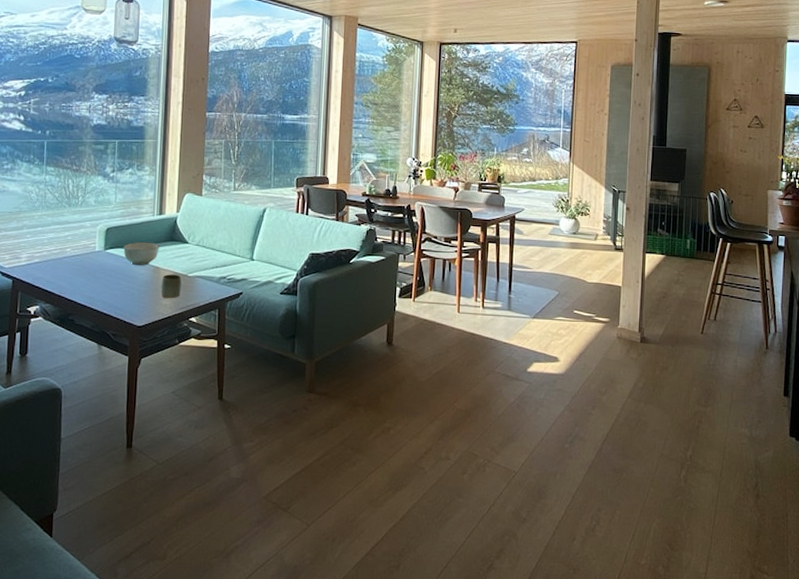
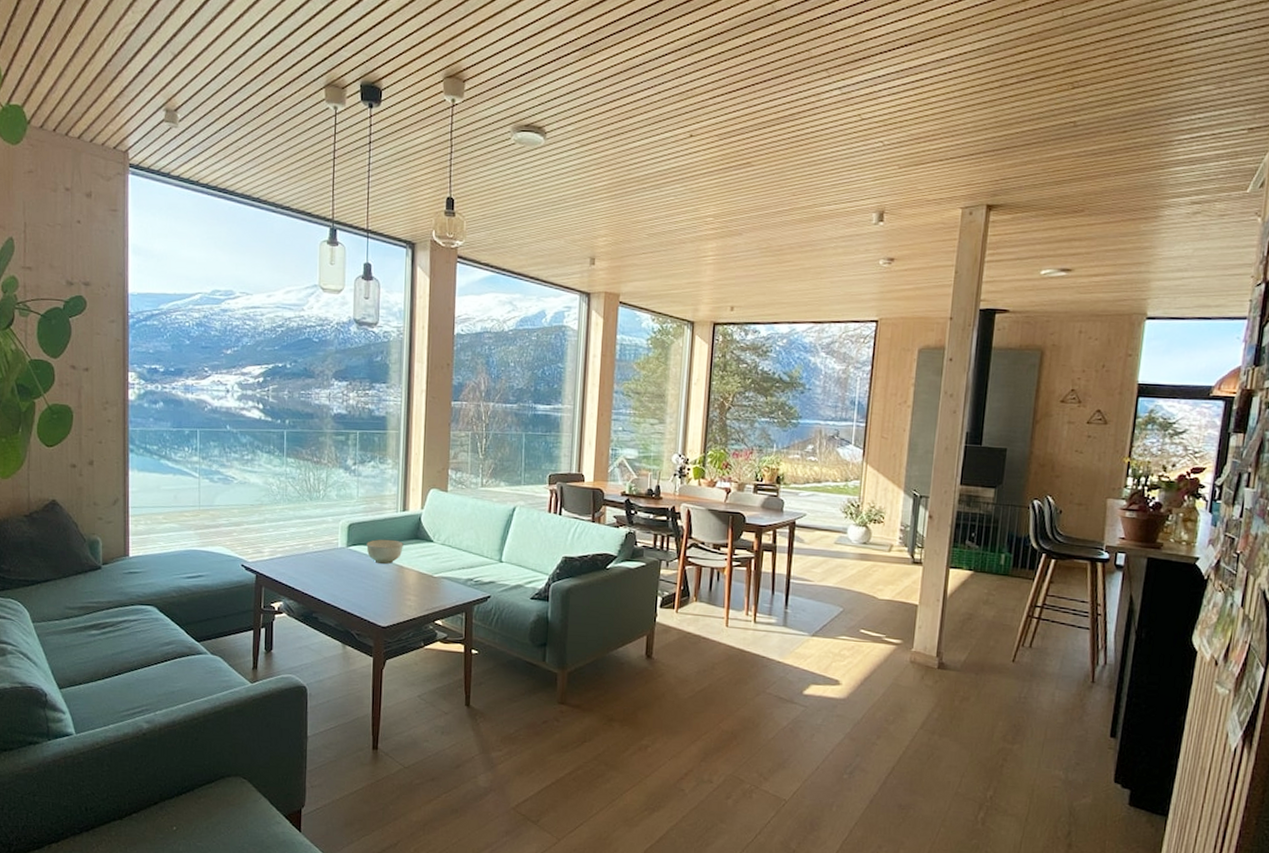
mug: present [161,274,182,299] -> none [405,574,427,600]

